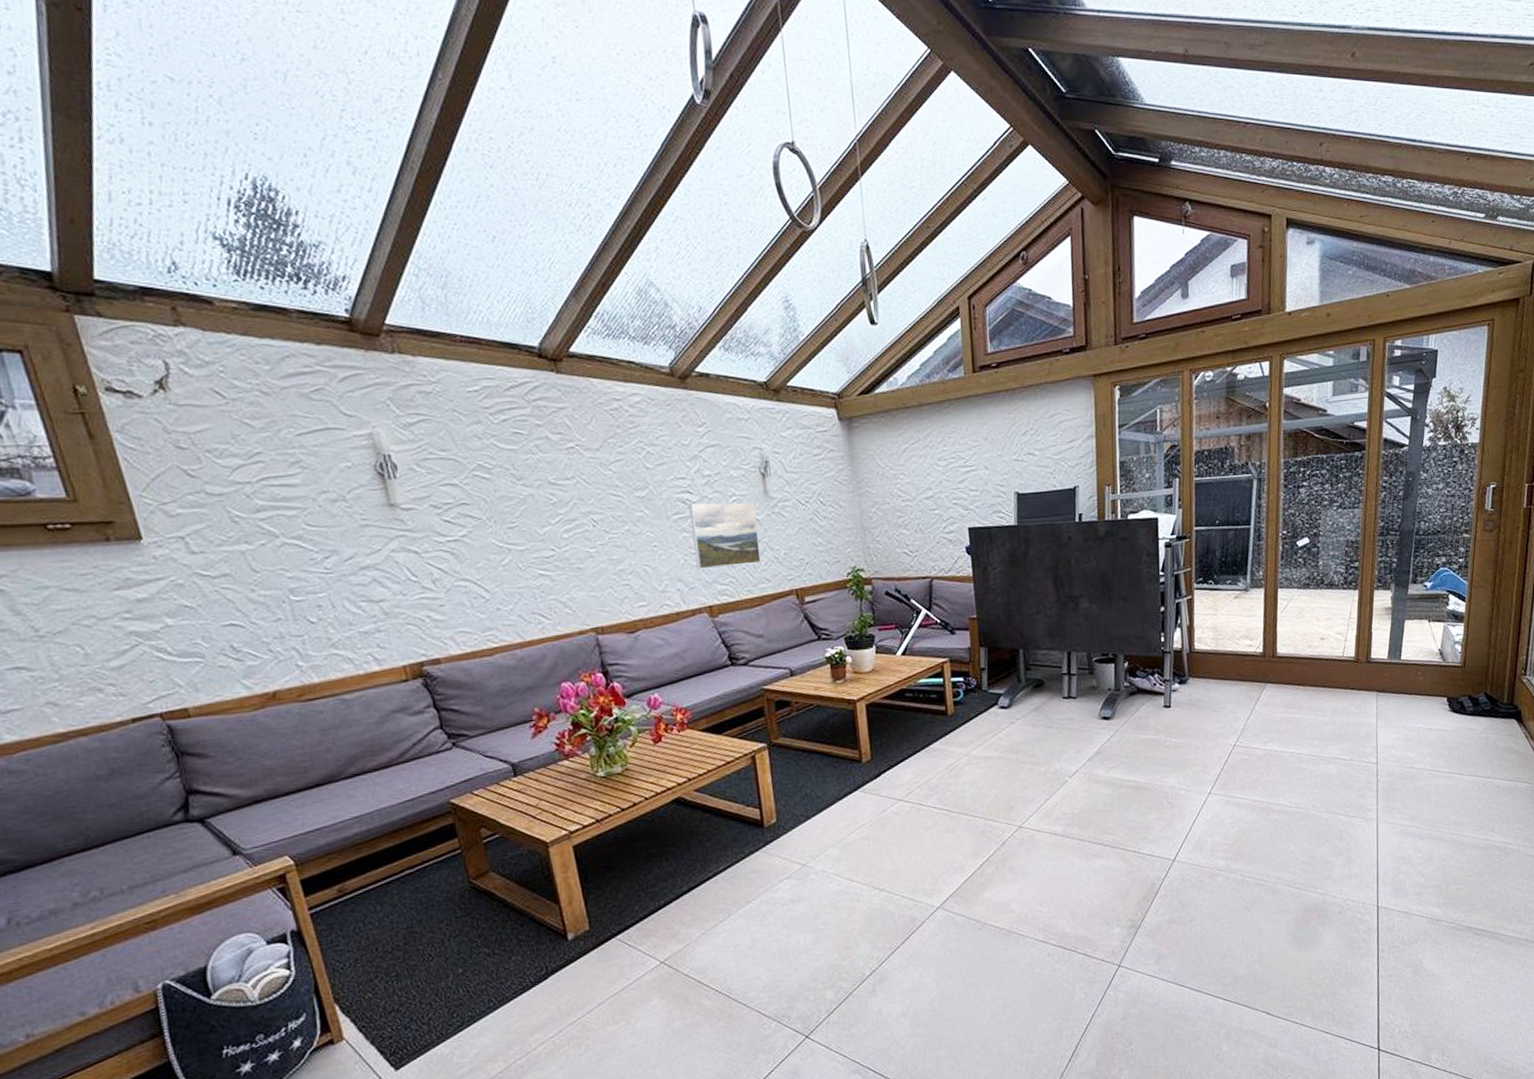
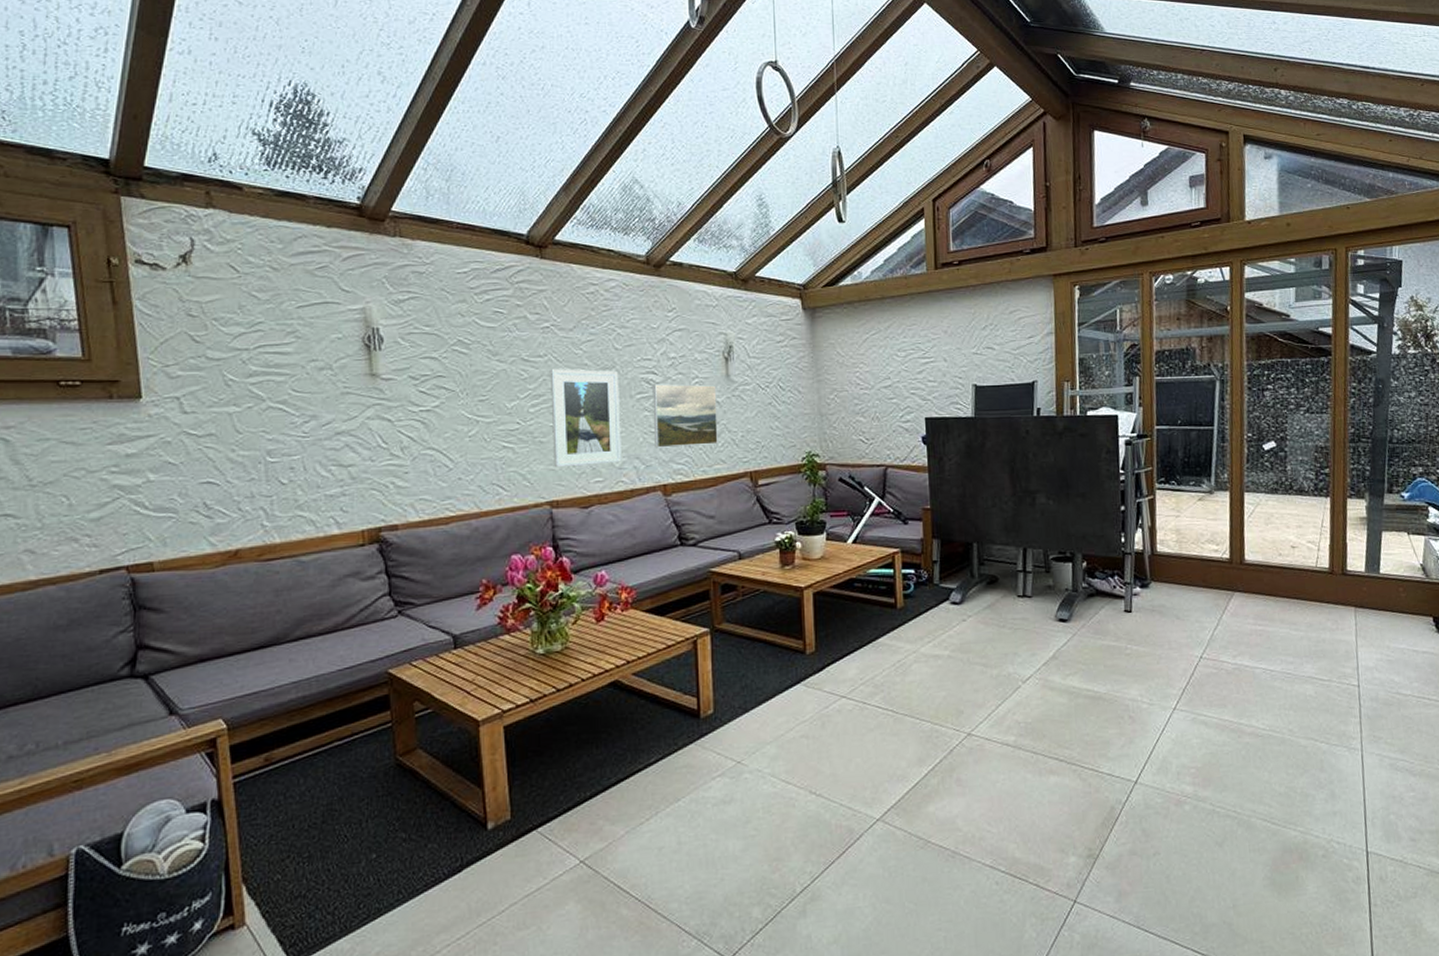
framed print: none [579,491,664,594] -> present [549,369,622,468]

